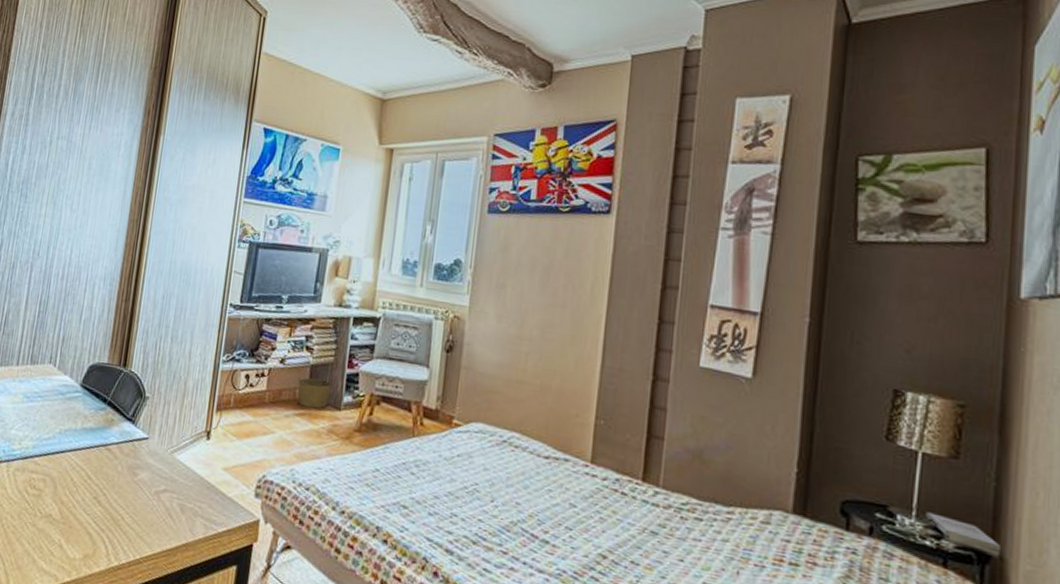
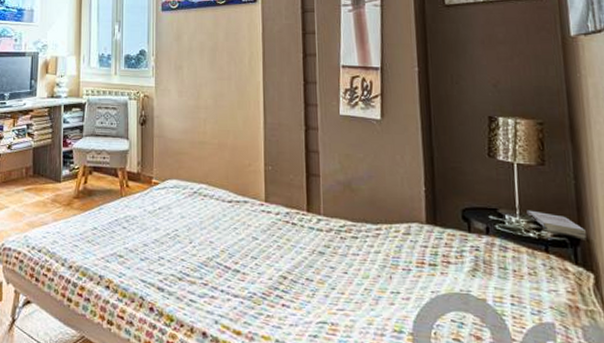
basket: present [298,377,333,409] -> none [24,158,52,183]

